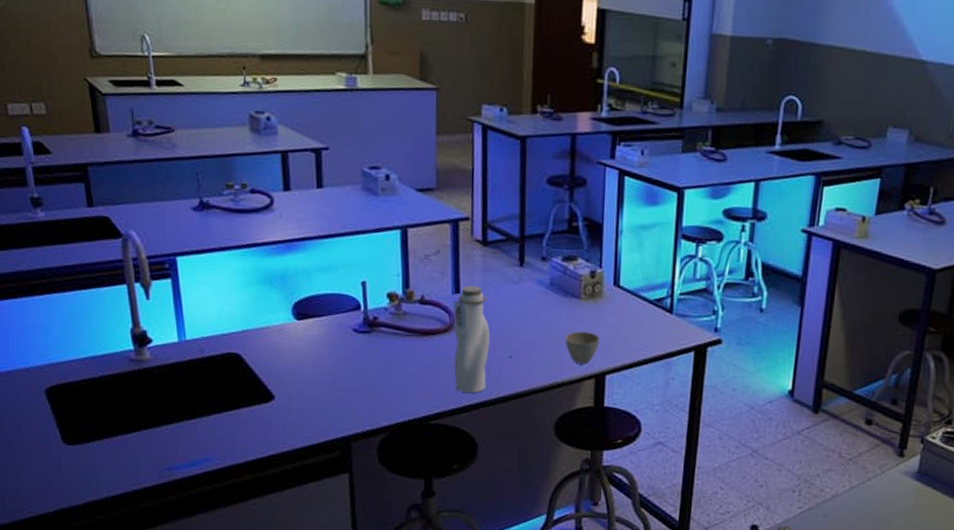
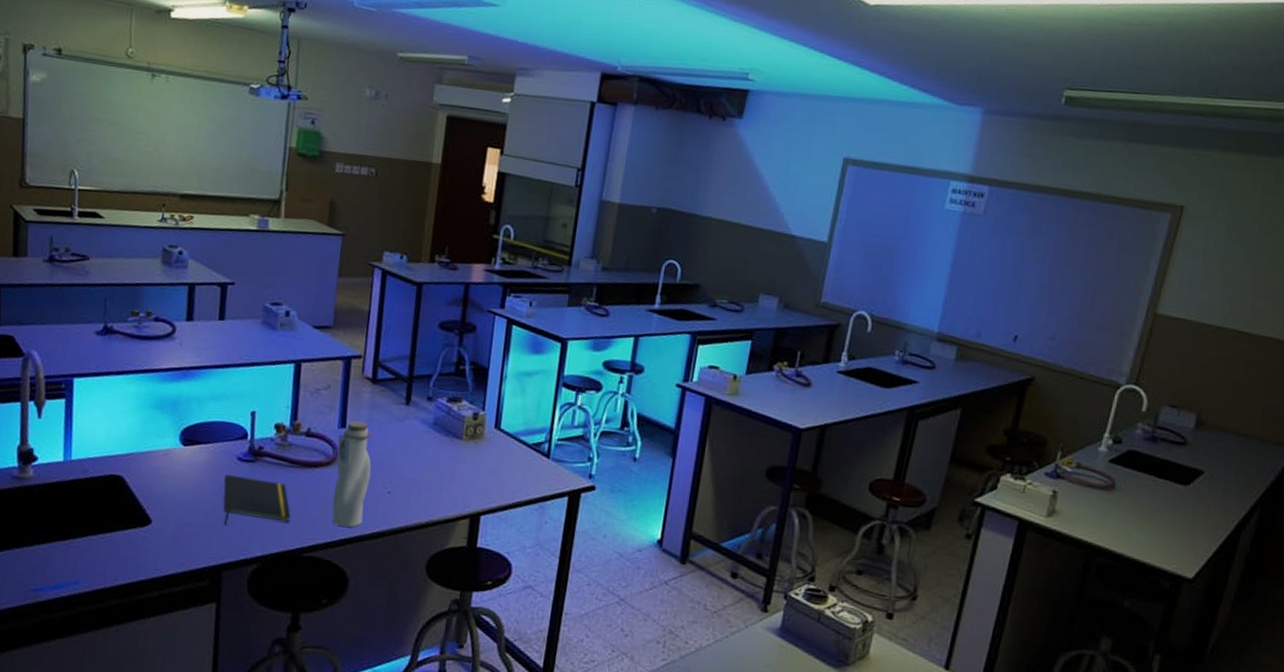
notepad: none [341,346,413,397] -> present [223,474,291,525]
cup: present [565,331,600,364] -> none [443,470,478,504]

